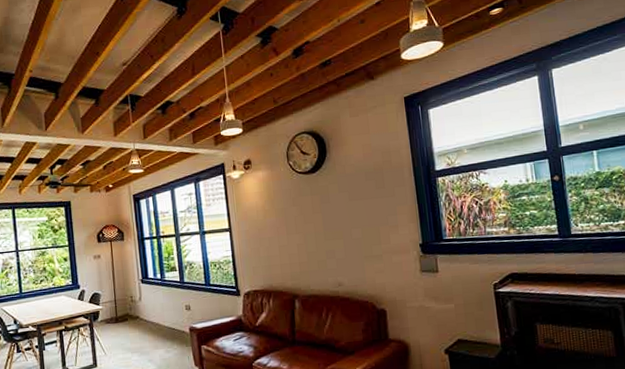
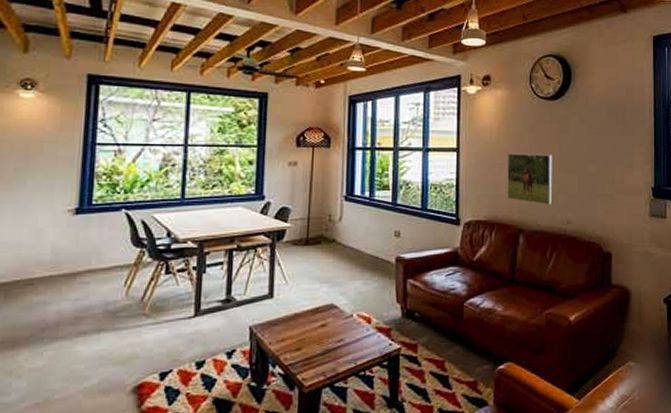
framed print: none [275,224,322,271] -> present [507,153,553,205]

